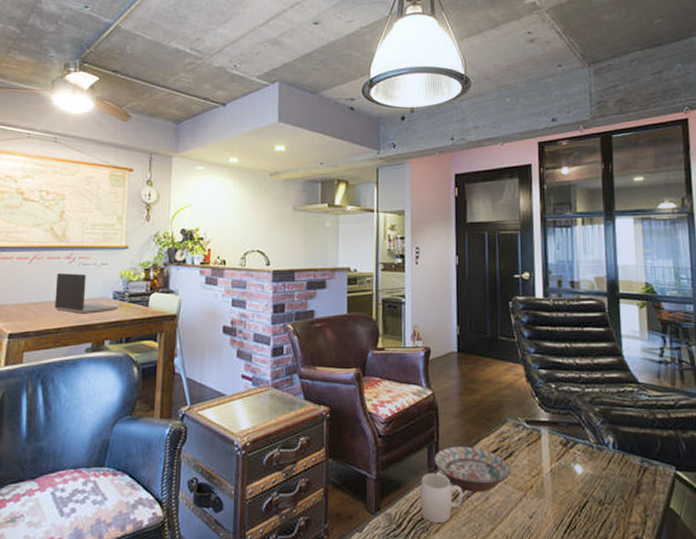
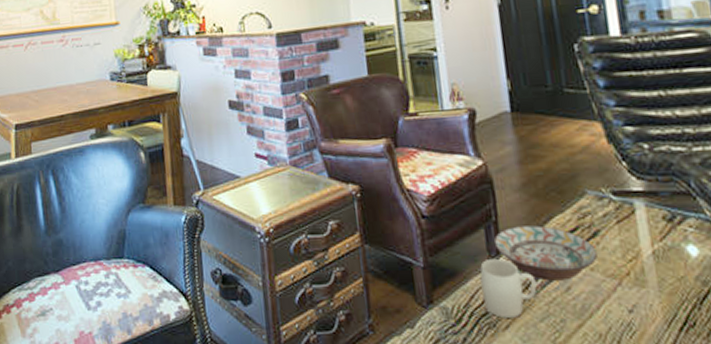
laptop computer: present [55,273,118,314] -> none [52,56,117,99]

